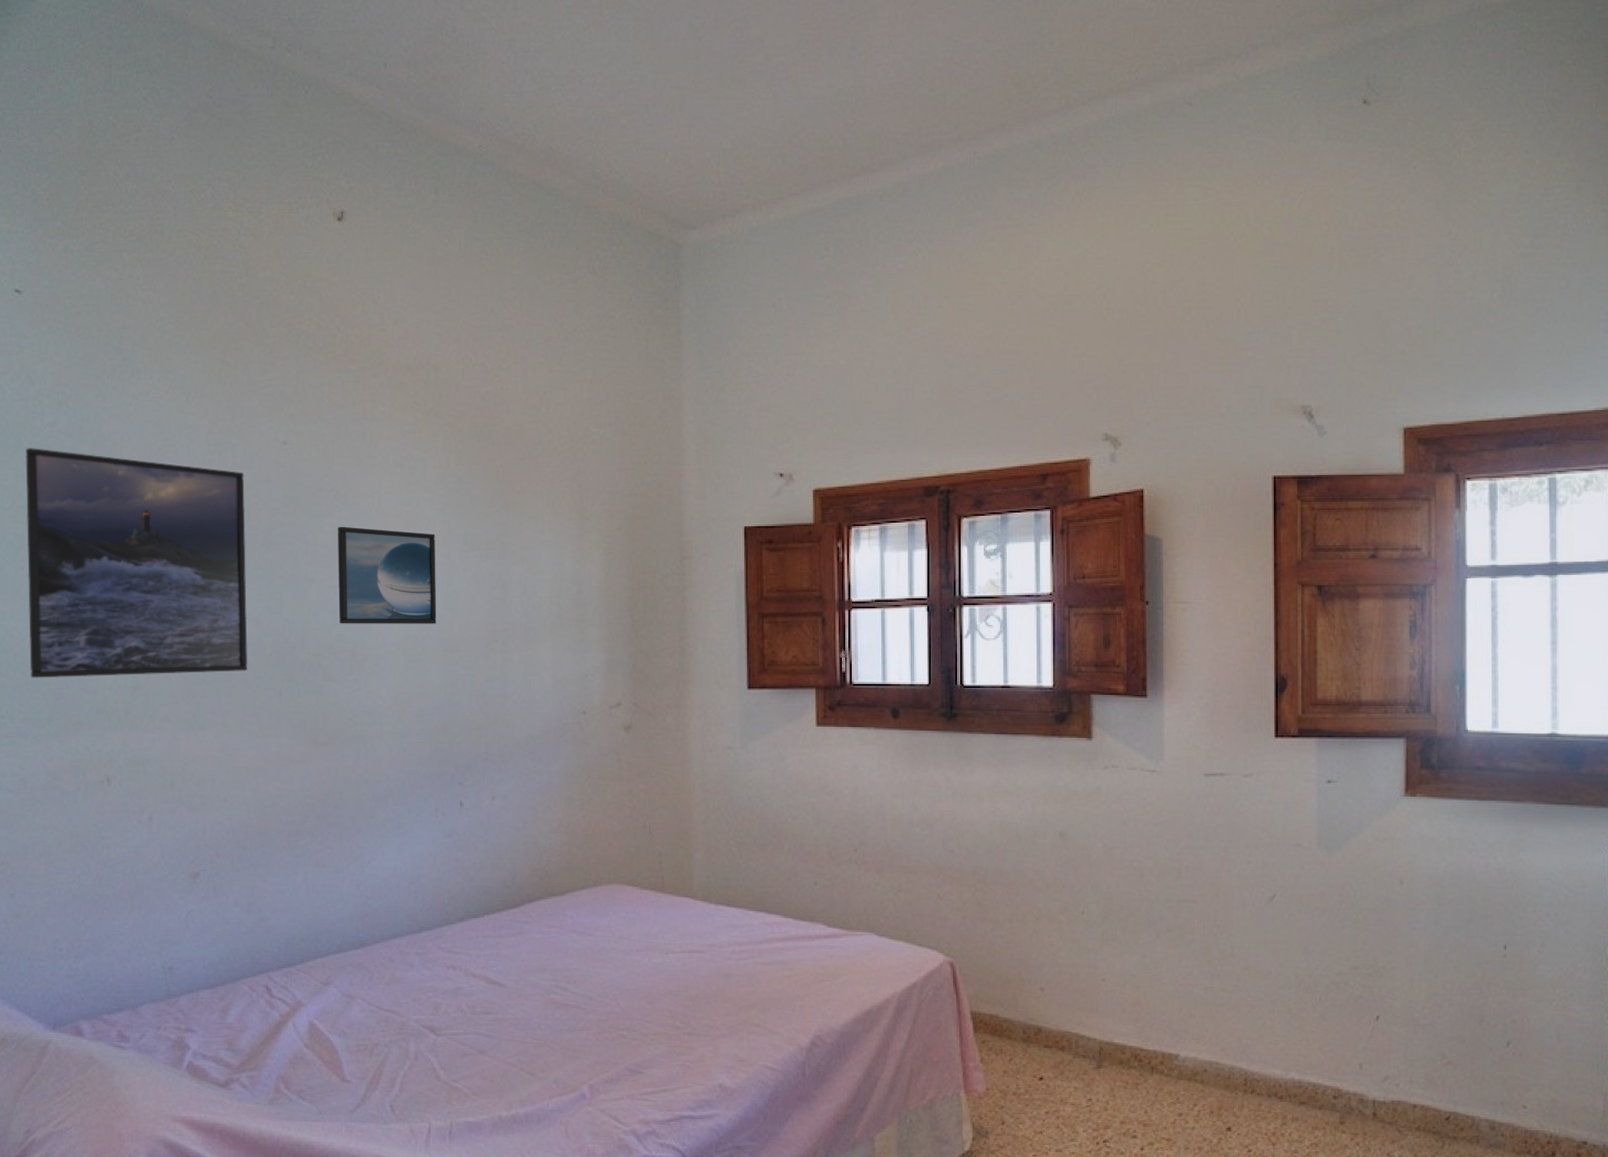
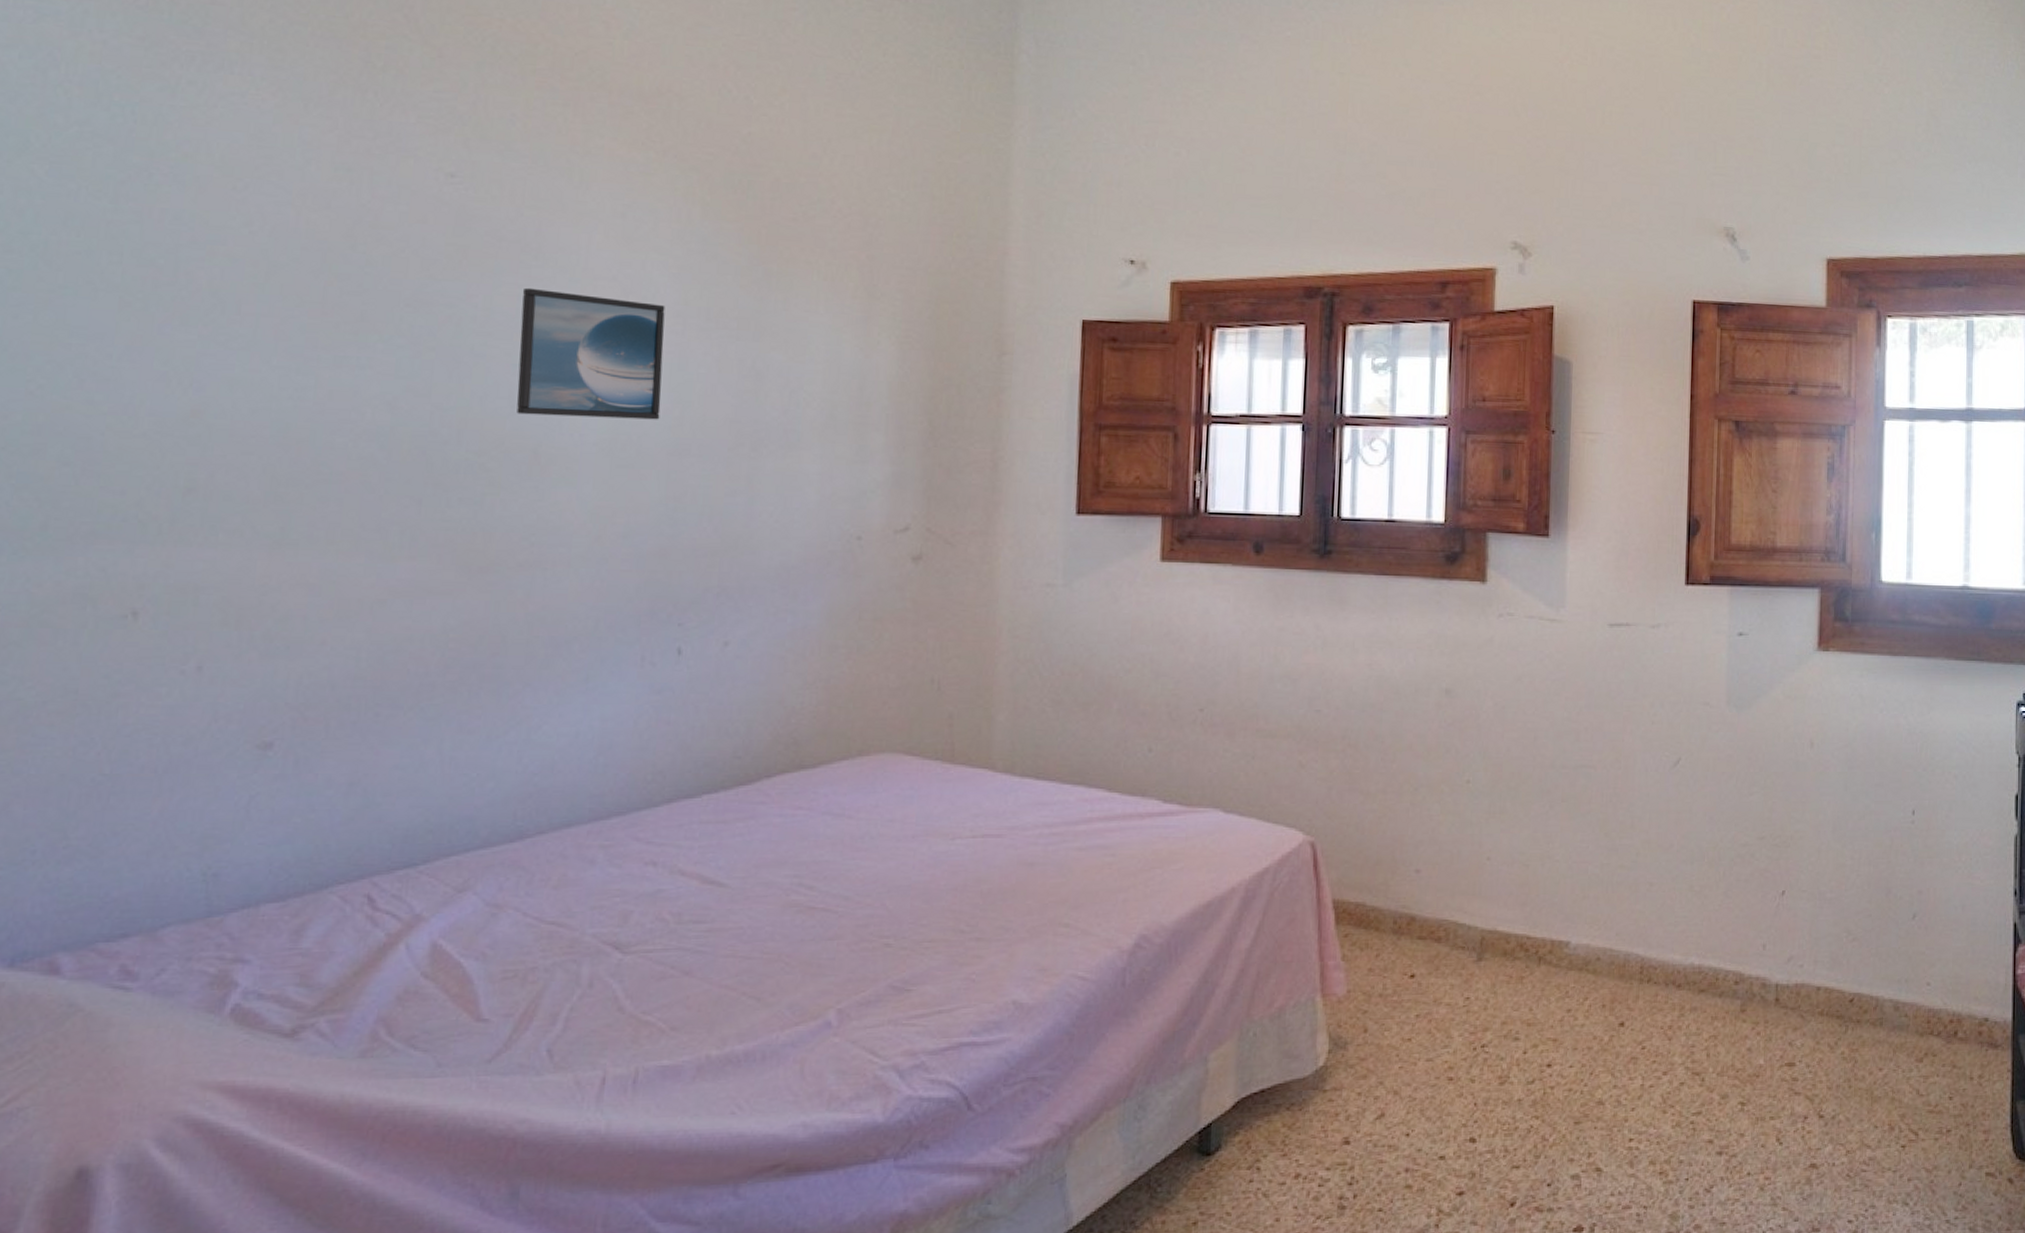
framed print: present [25,448,248,678] -> none [15,152,388,472]

